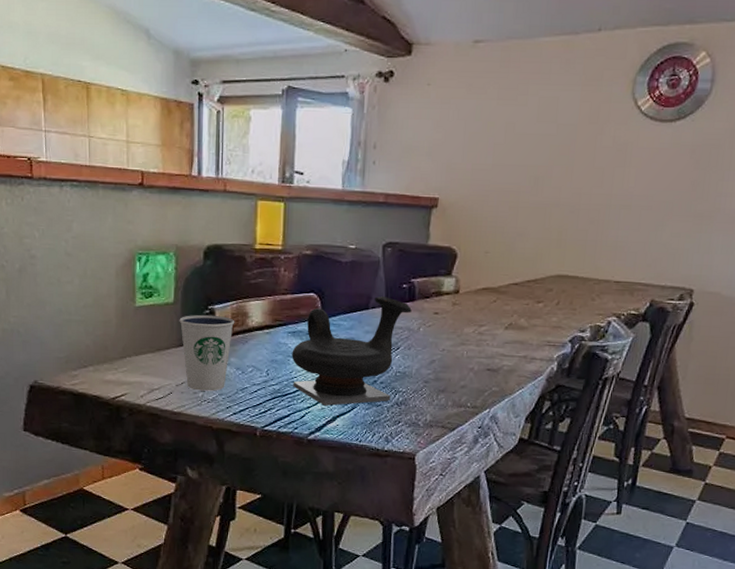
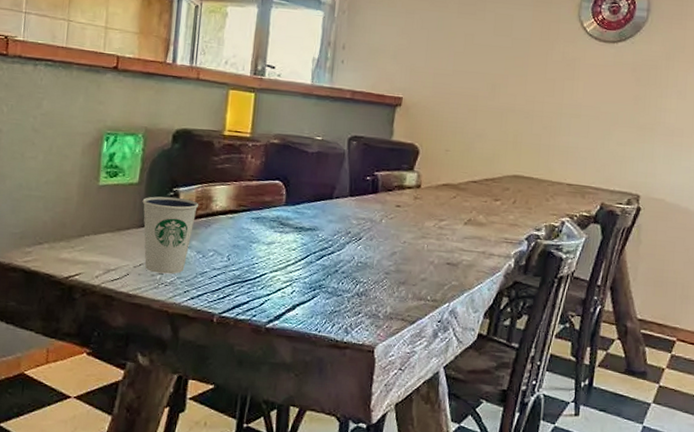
teapot: present [292,295,412,406] -> none [253,186,375,294]

